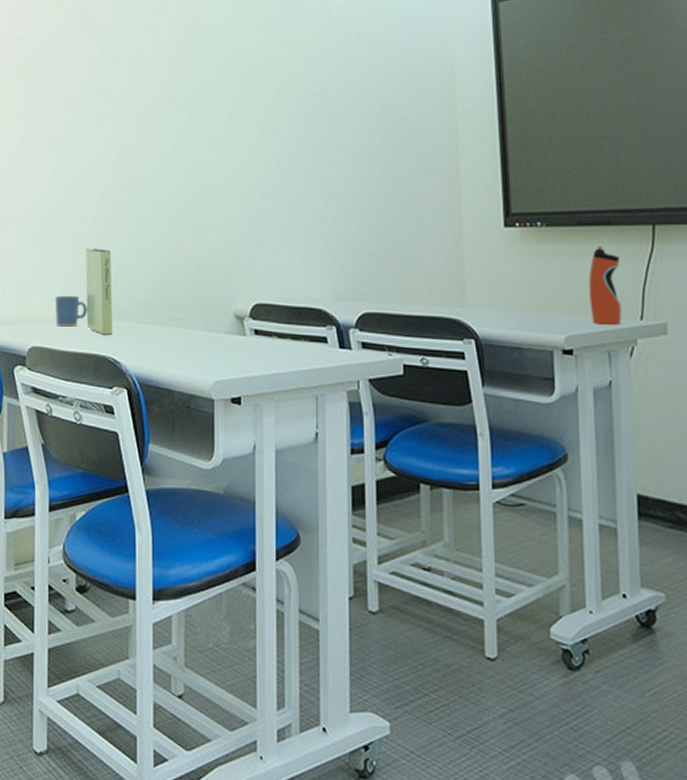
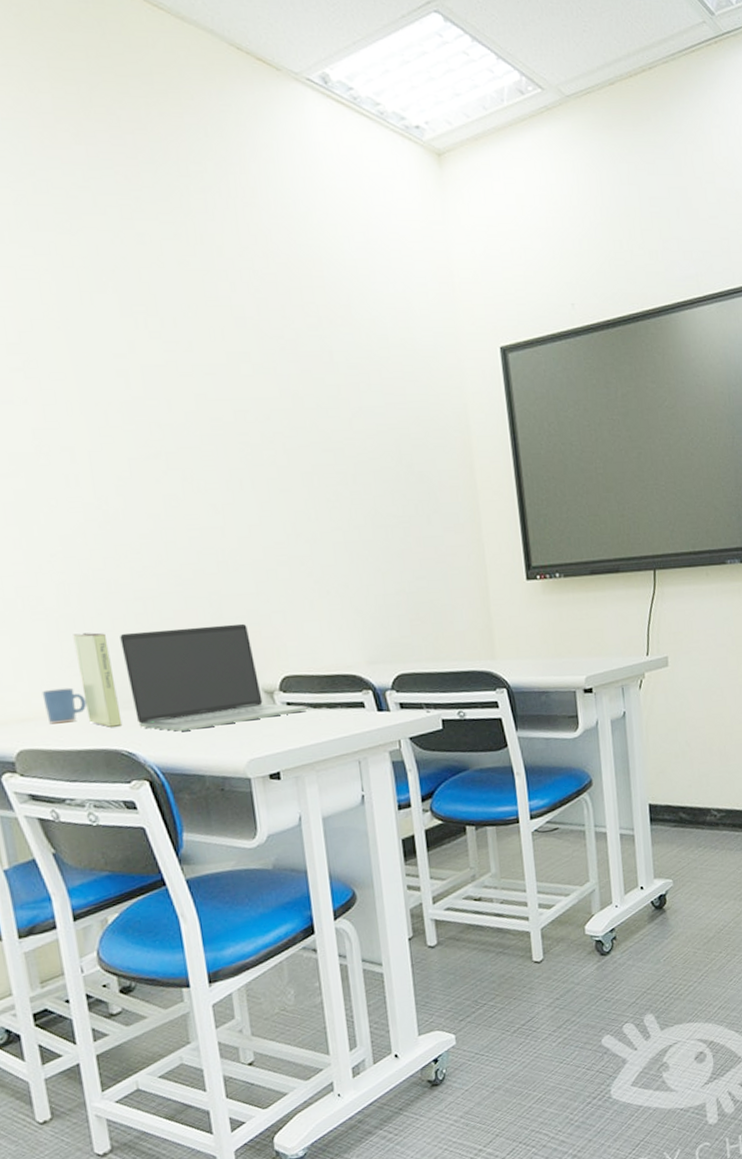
laptop: none [121,250,273,346] -> present [120,623,308,731]
water bottle: present [588,245,622,326] -> none [602,592,632,664]

